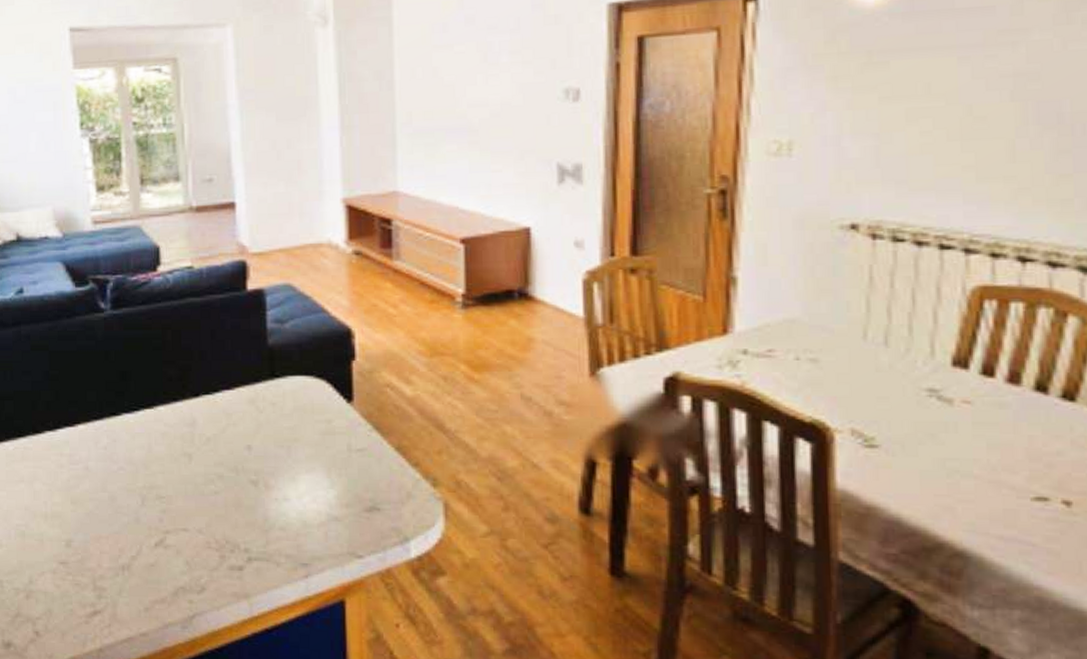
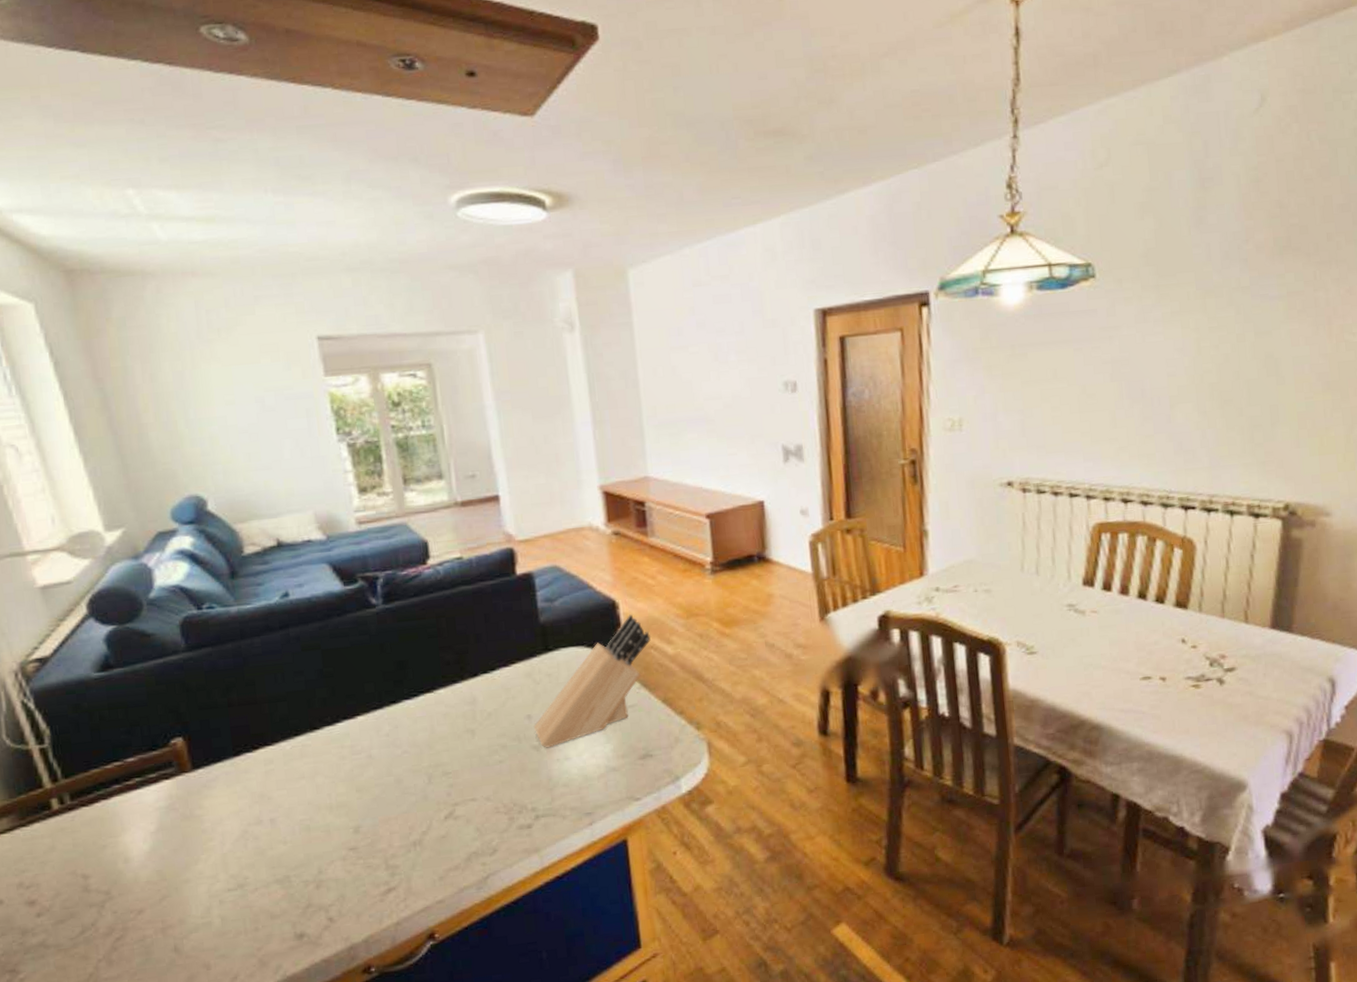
knife block: none [252,346,387,485] -> present [533,614,651,748]

